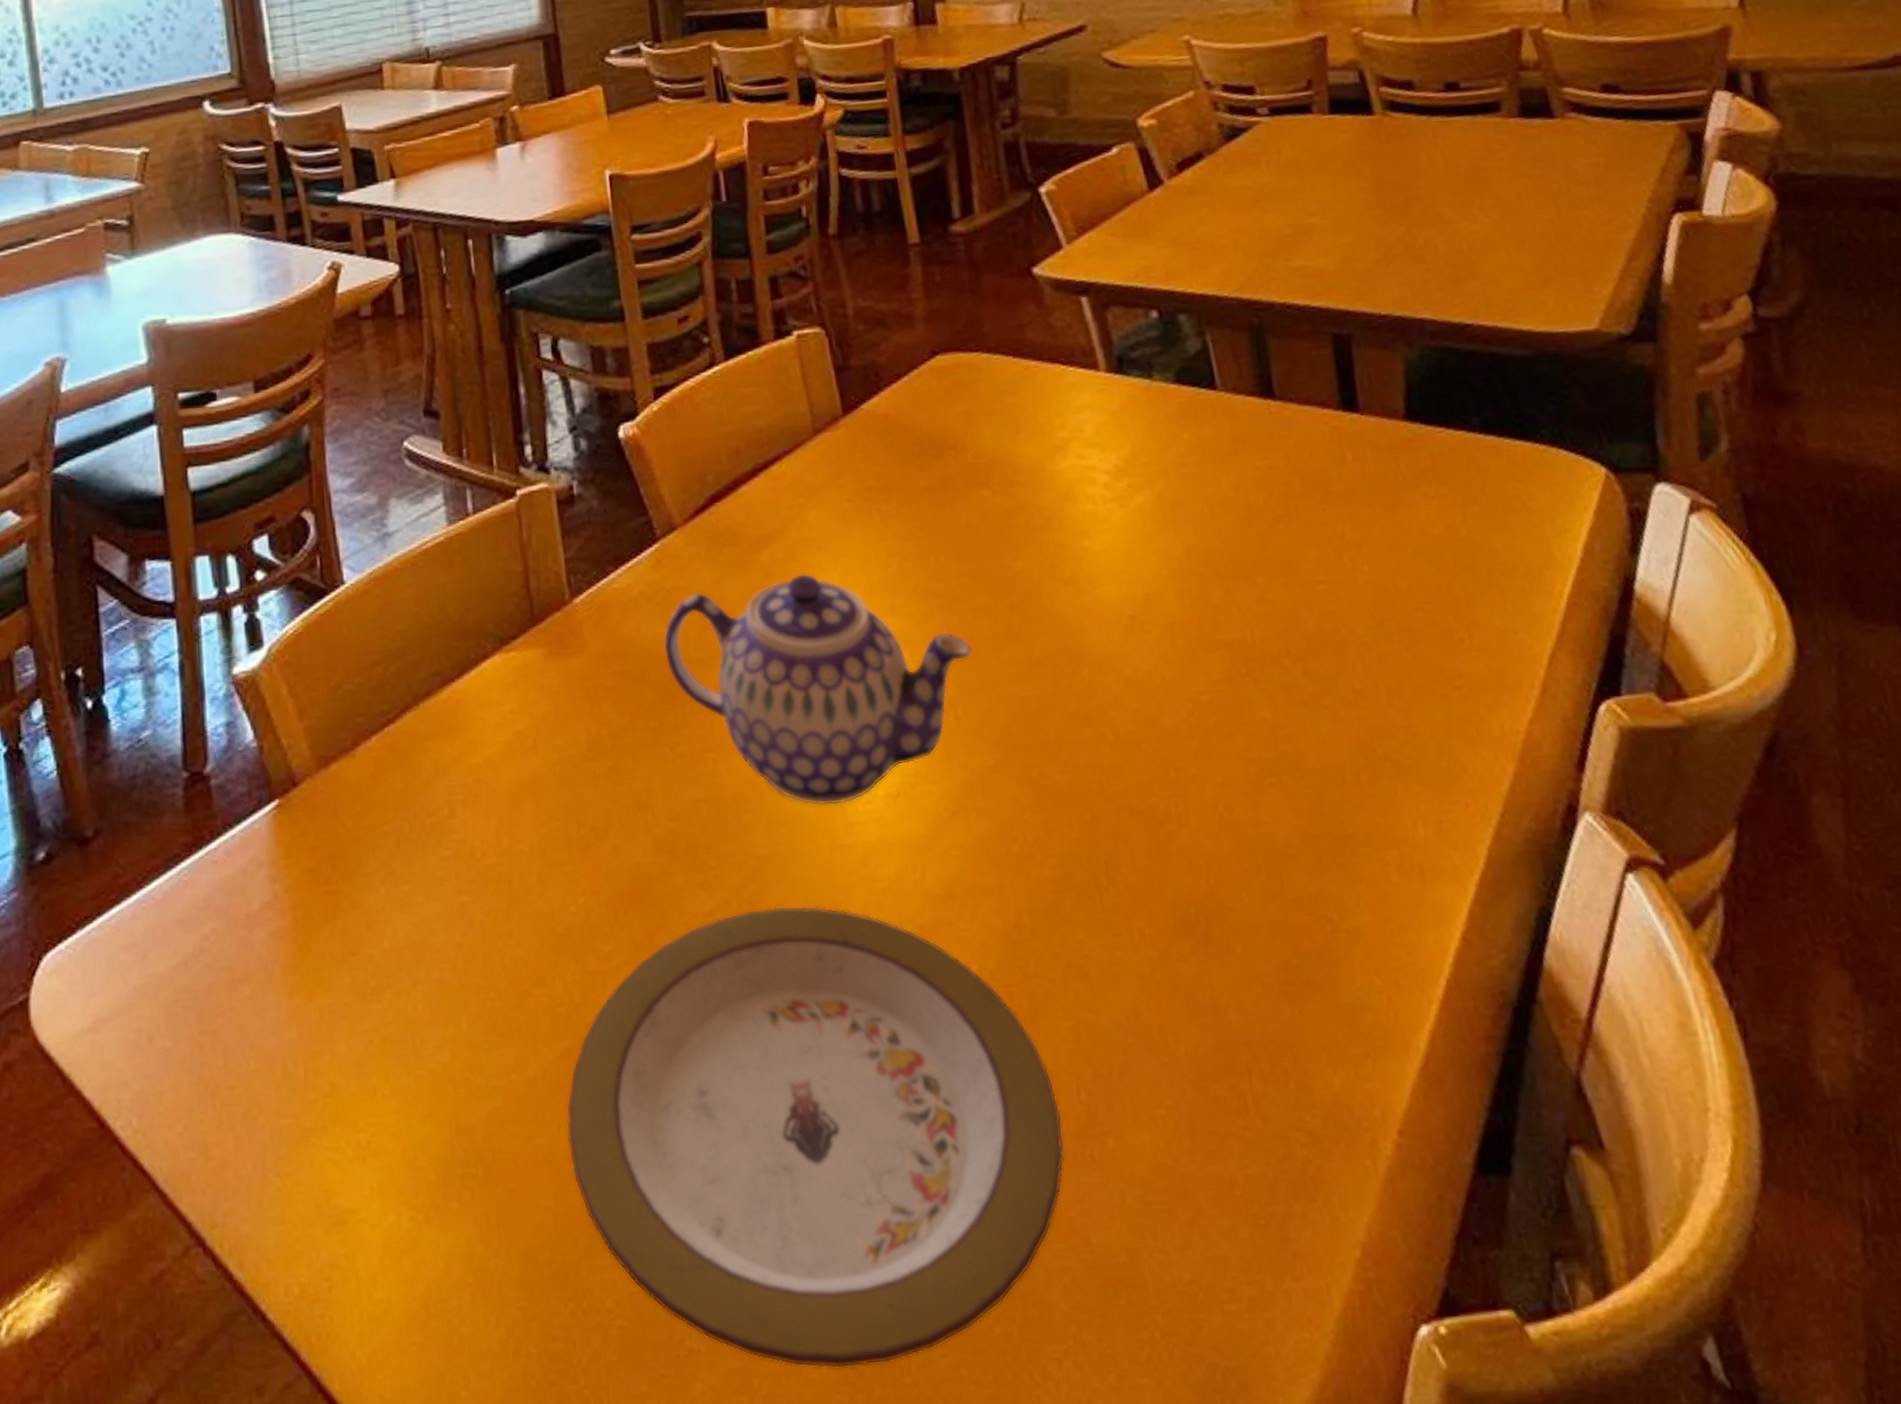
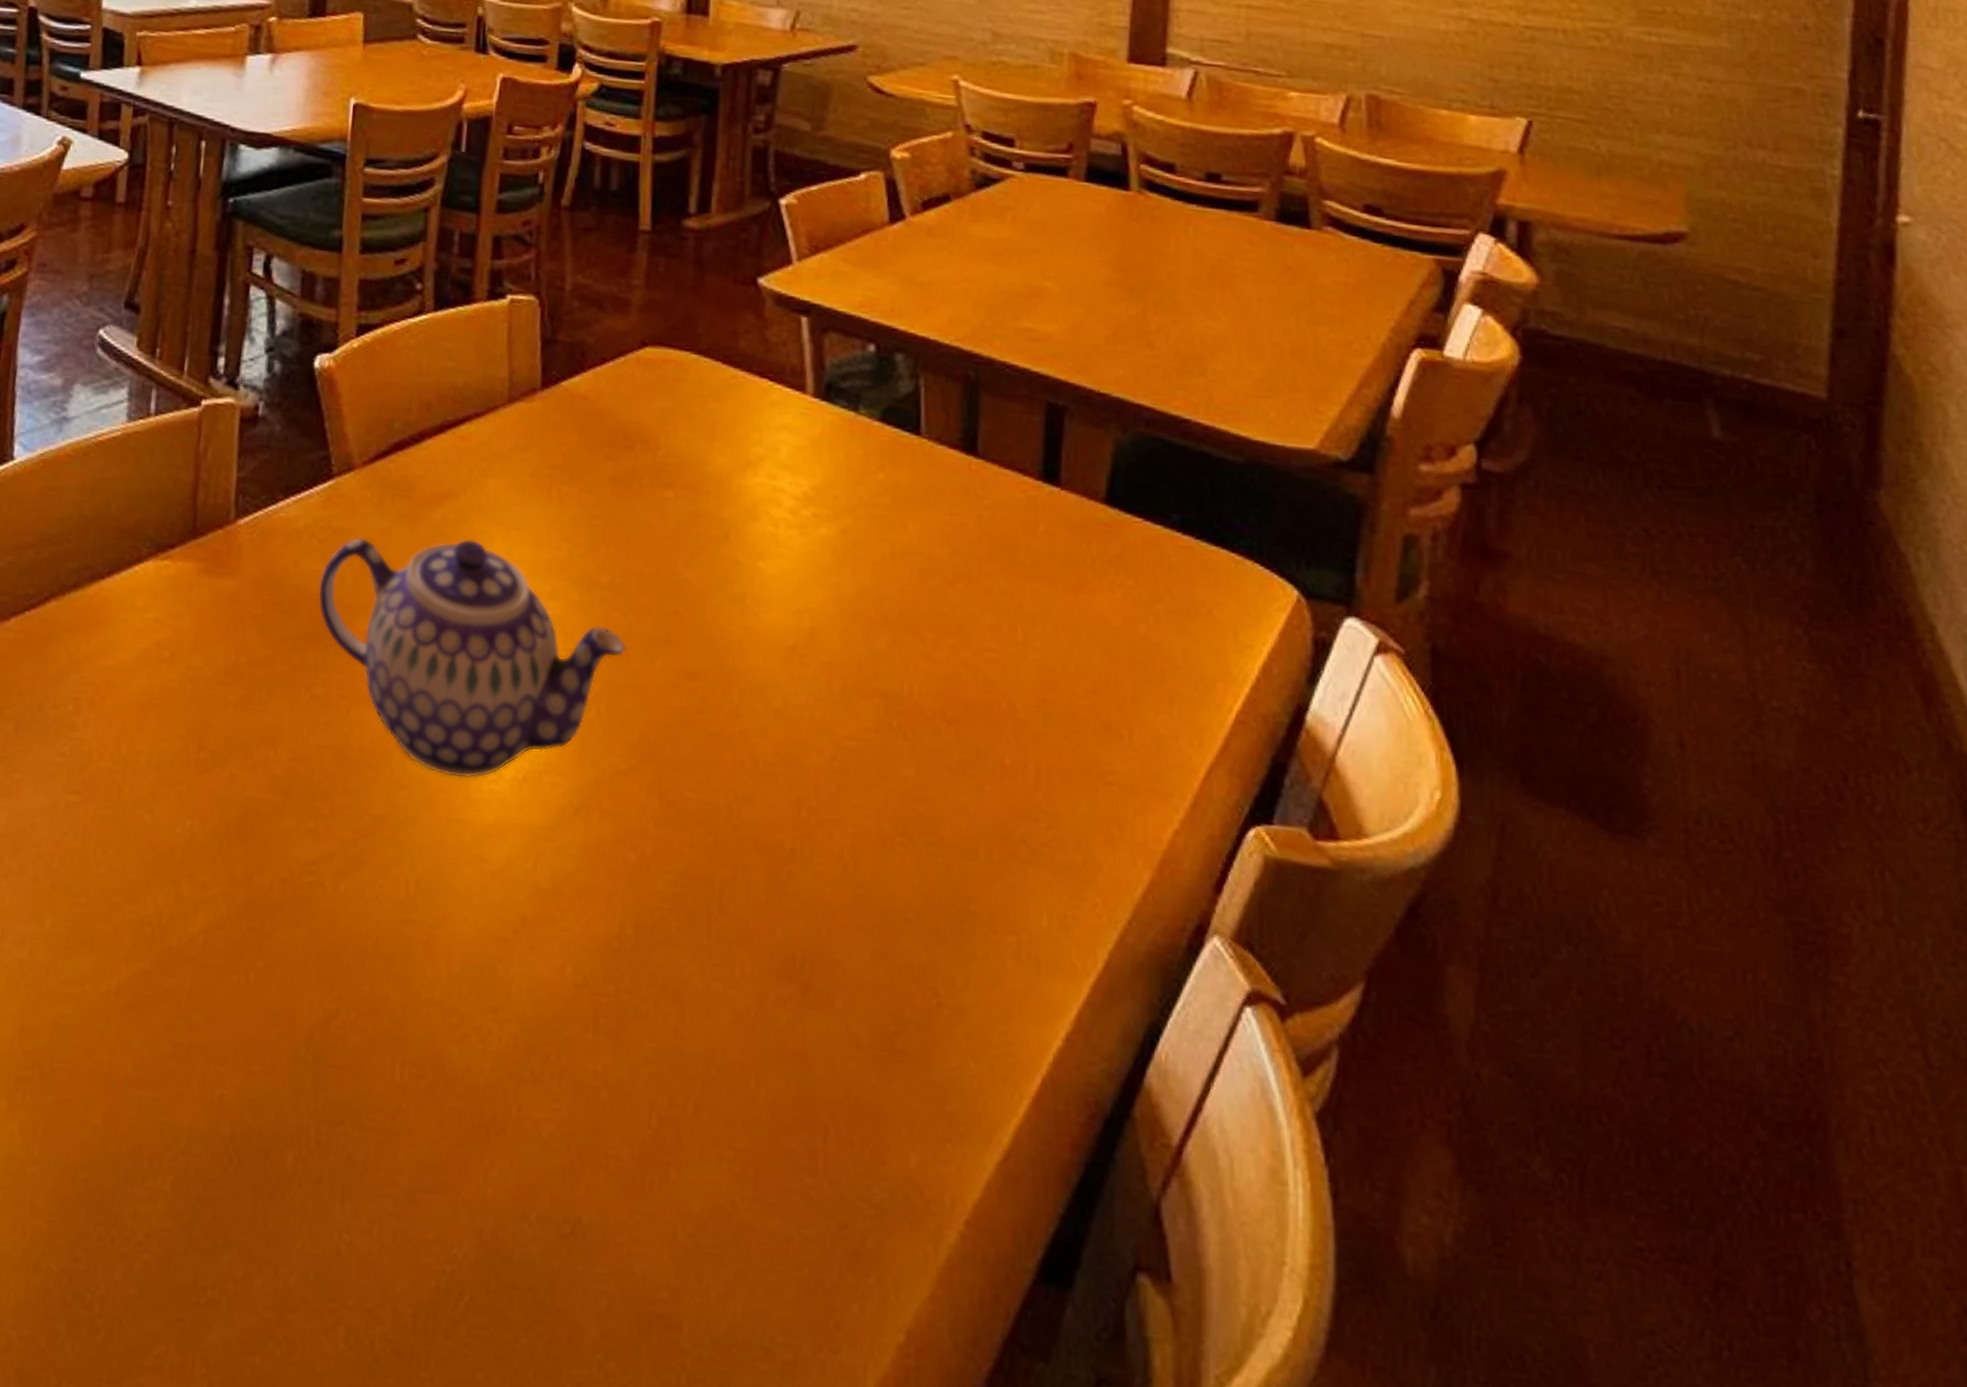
plate: present [566,905,1065,1369] -> none [127,866,628,1353]

